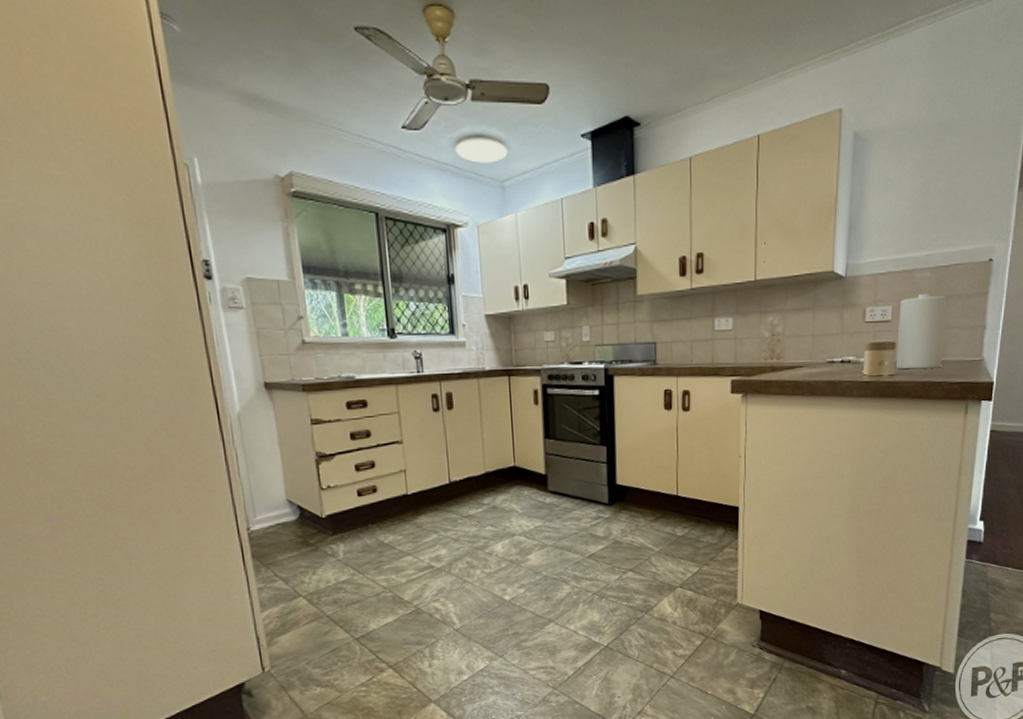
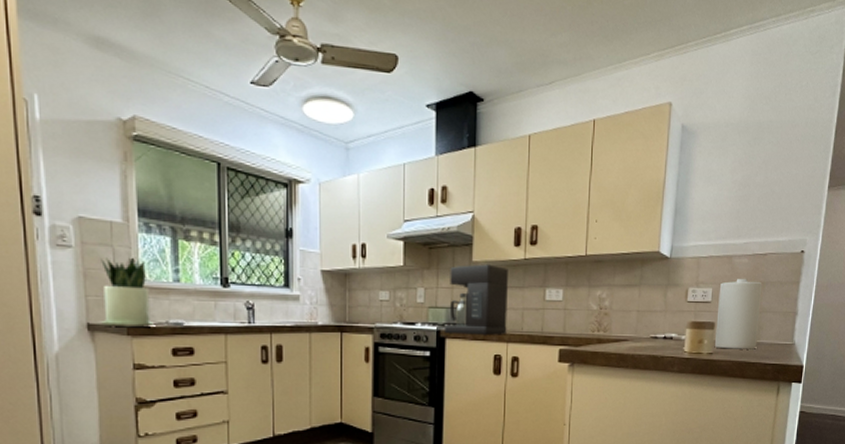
planter: none [272,314,328,385] -> present [101,257,155,328]
coffee maker: none [611,297,676,372] -> present [443,264,508,336]

